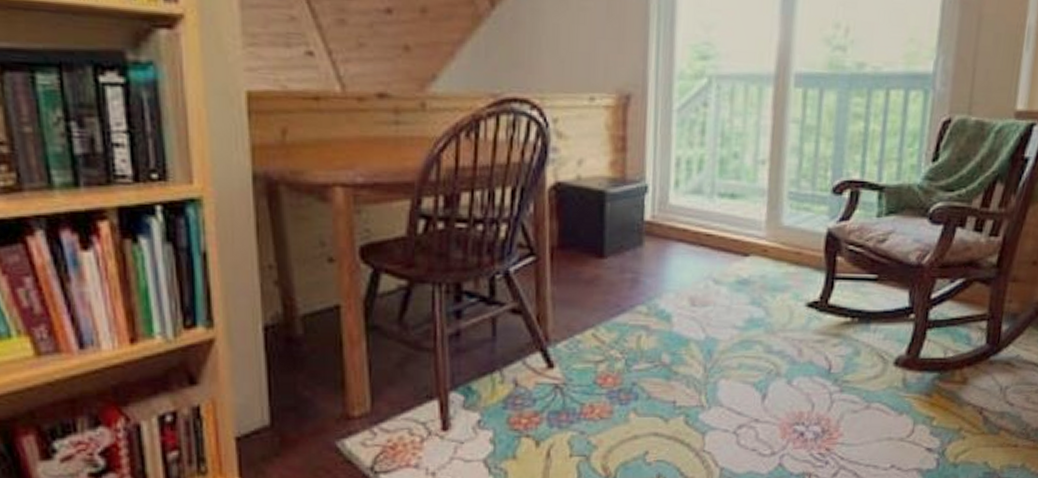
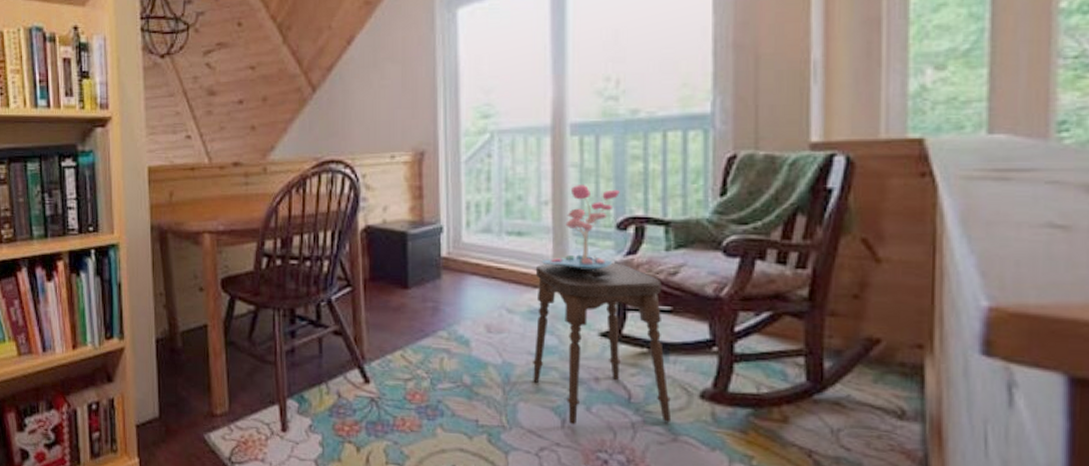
stool: none [736,228,871,400] -> present [533,262,672,425]
decorative tree: none [753,142,839,238] -> present [541,184,620,271]

